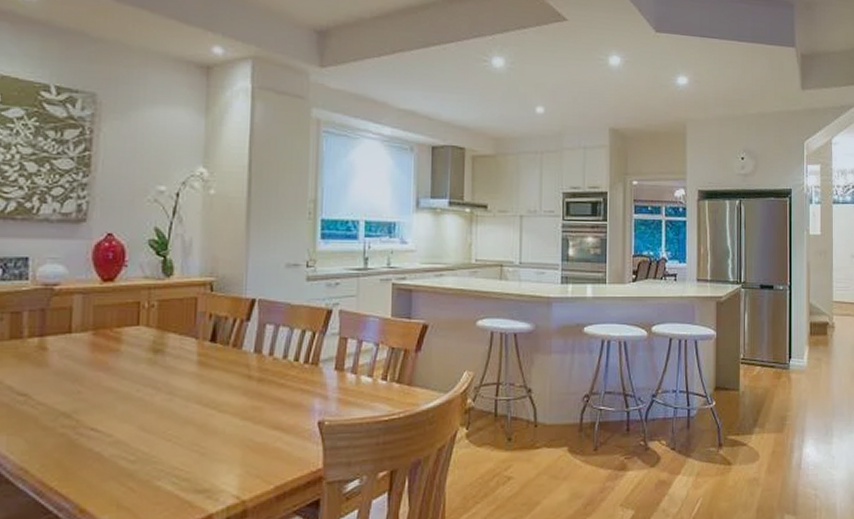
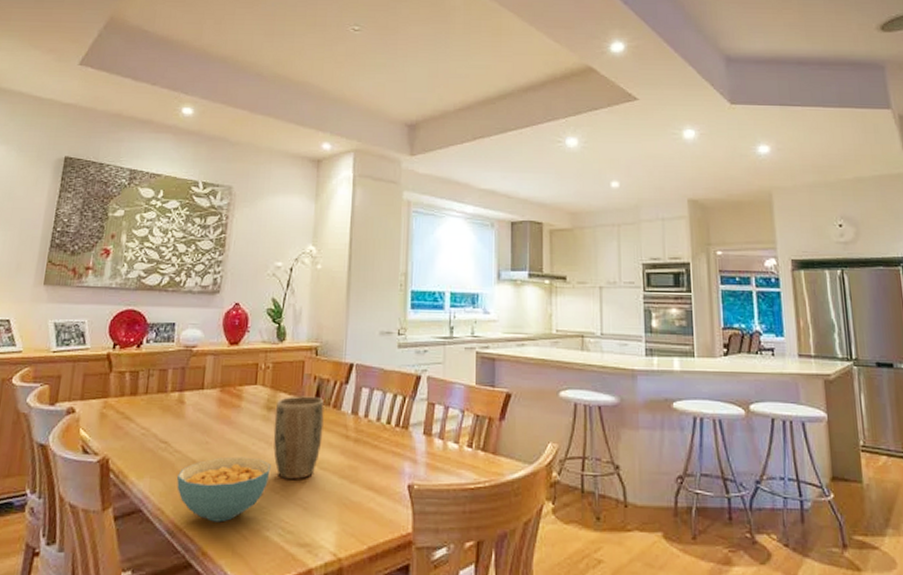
cereal bowl: none [43,405,160,477] -> present [177,456,271,523]
plant pot: none [162,335,223,425] -> present [273,396,325,479]

